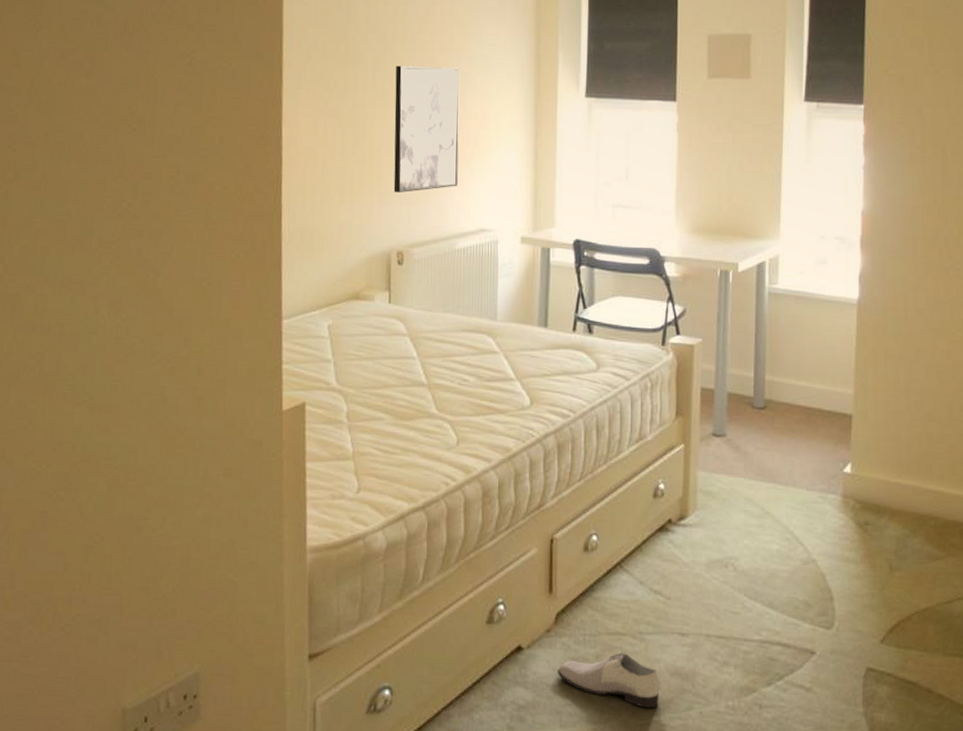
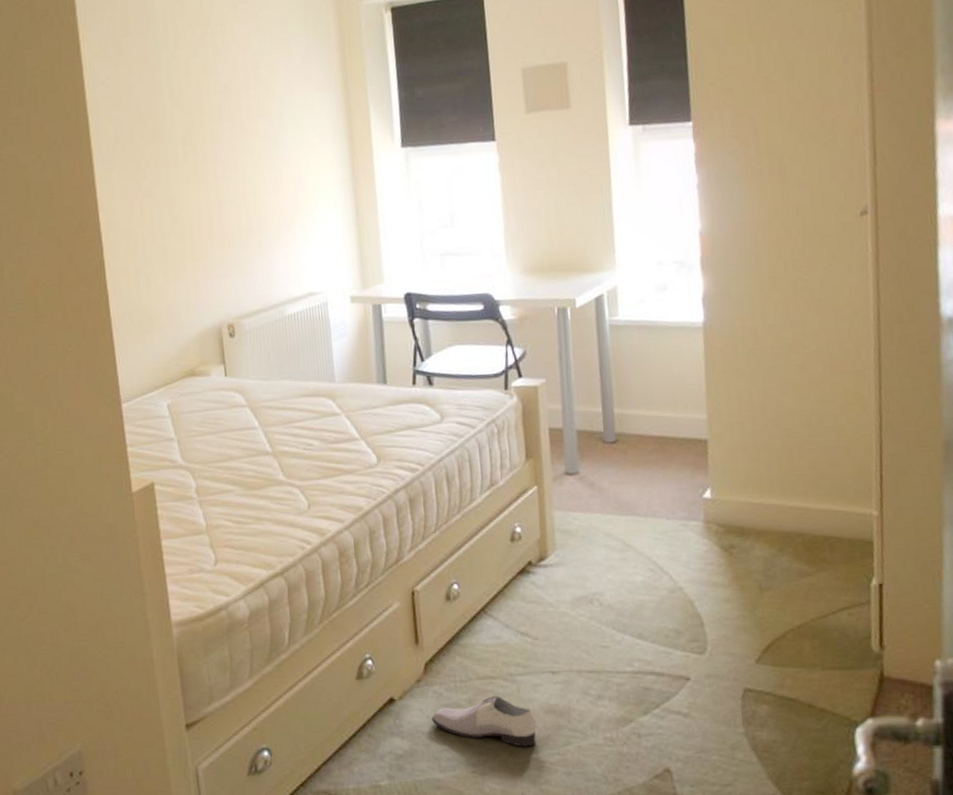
wall art: present [393,66,460,192] -> none [205,132,281,266]

